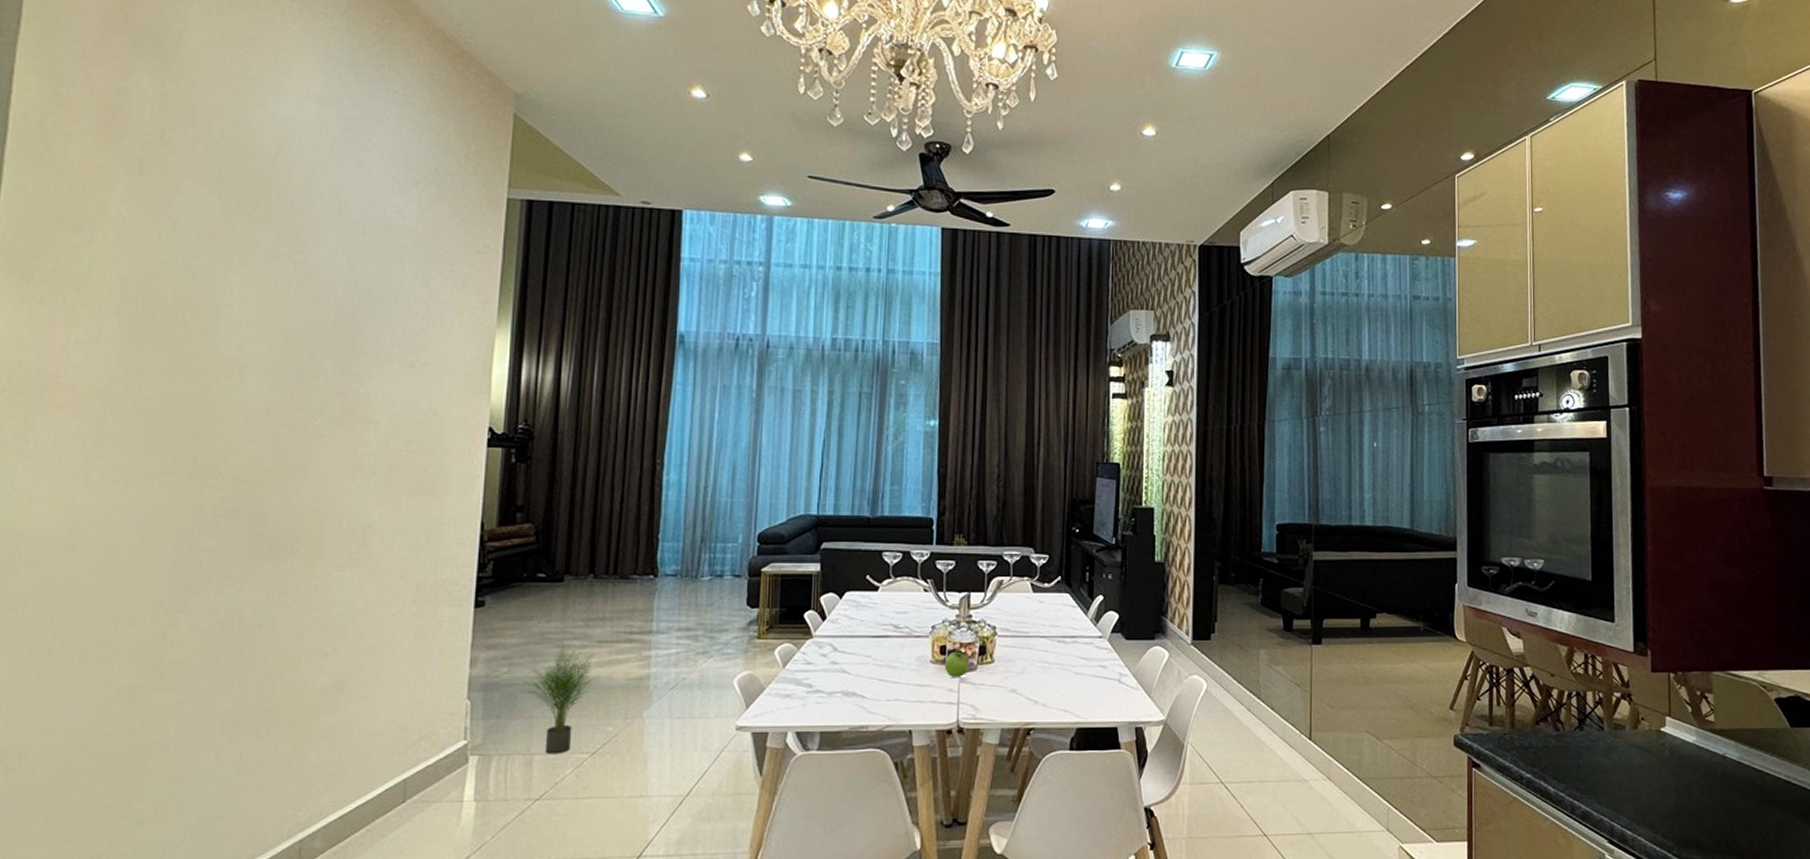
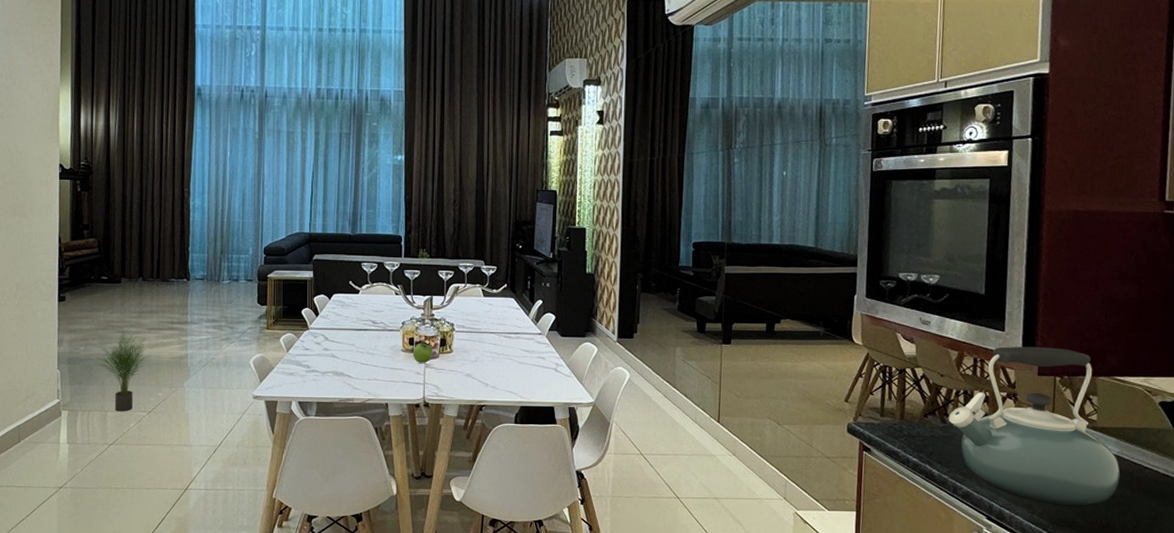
kettle: none [1561,638,1742,823] -> present [948,346,1121,507]

